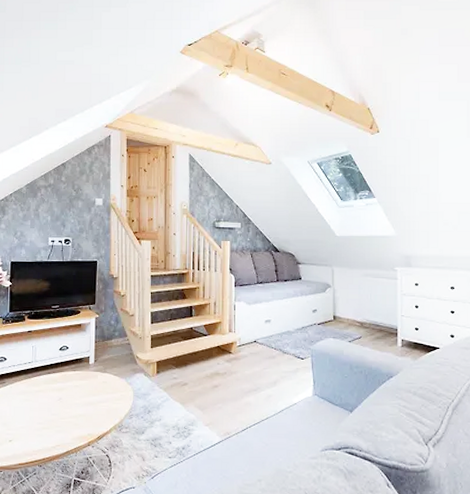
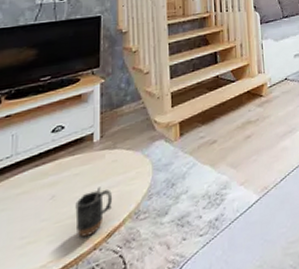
mug: none [75,400,103,434] -> present [75,187,113,238]

